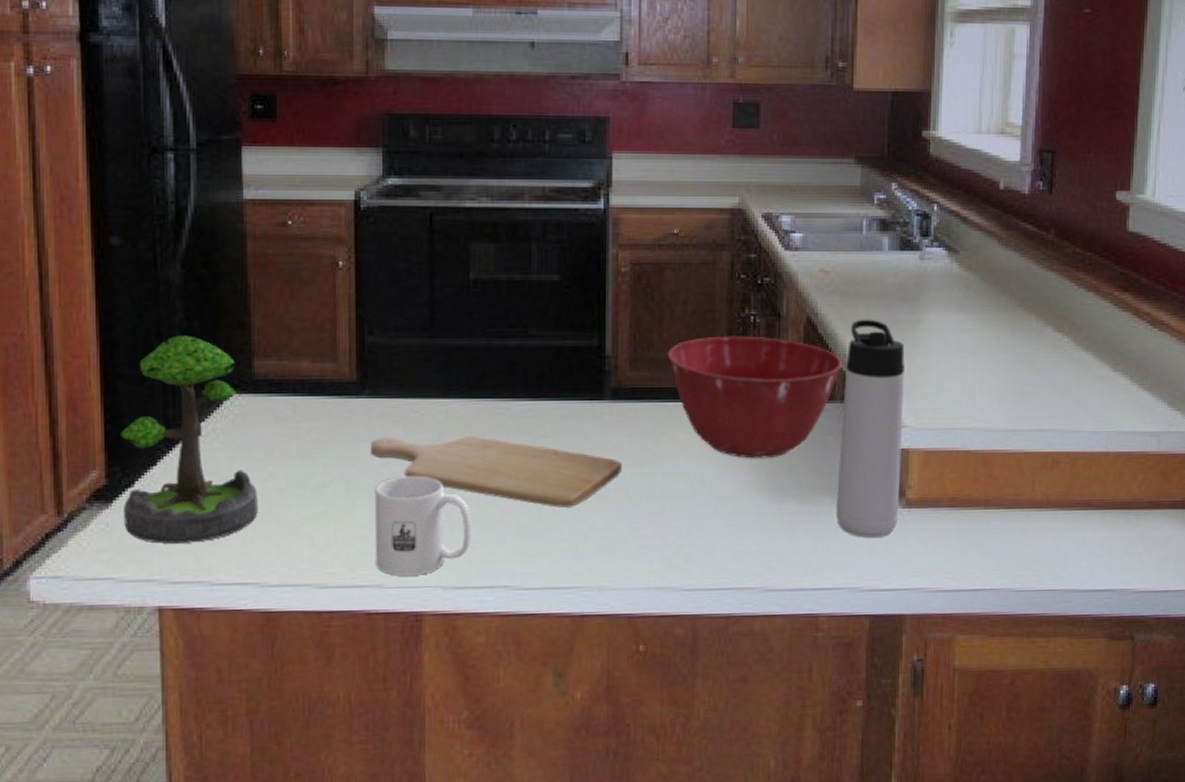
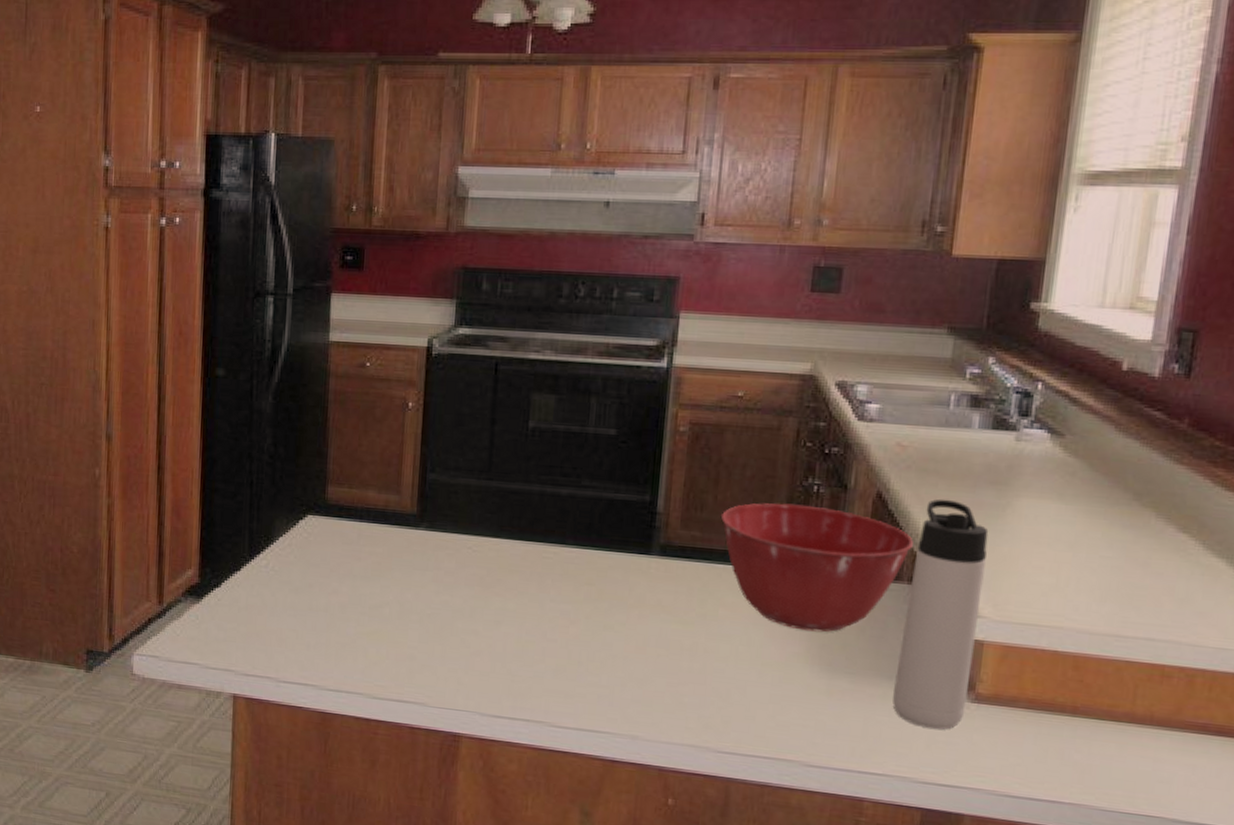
plant: present [121,335,258,544] -> none [211,459,323,643]
chopping board: present [371,437,623,507] -> none [425,568,666,655]
mug: present [374,475,472,576] -> none [422,605,512,700]

